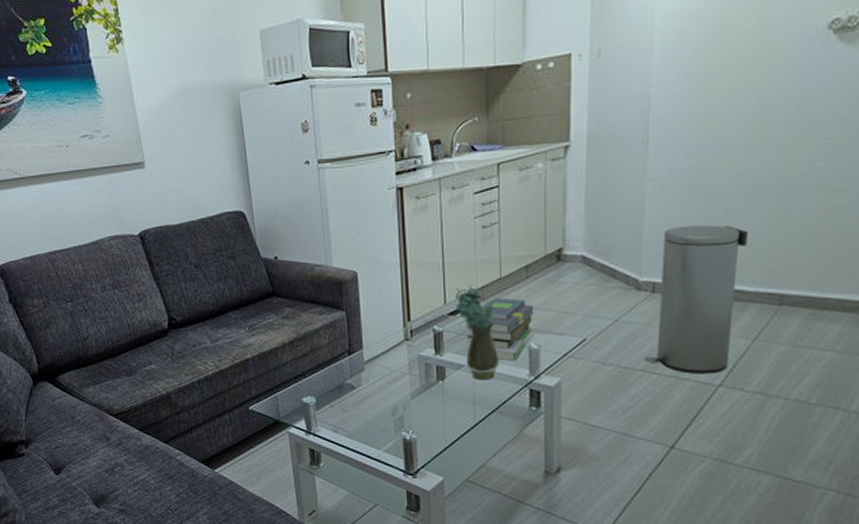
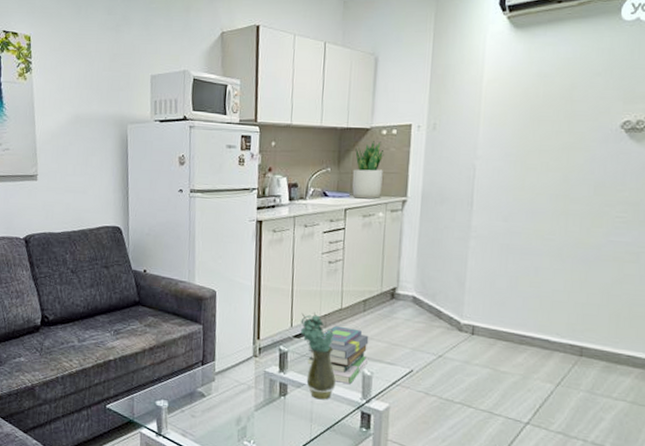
planter: none [504,78,540,150] -> present [352,141,384,199]
pedal bin: present [644,225,748,374] -> none [462,278,554,412]

